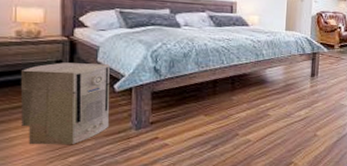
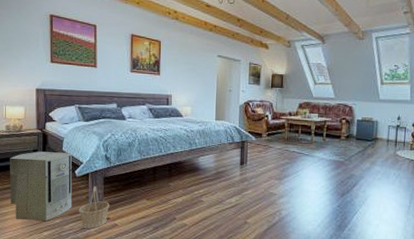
basket: none [117,102,159,150] -> present [78,186,110,229]

